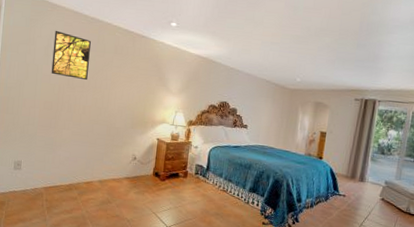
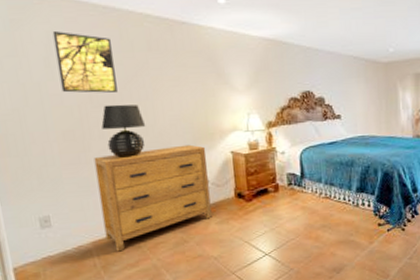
dresser: none [54,124,139,199] -> present [94,144,212,252]
table lamp: none [71,87,101,129] -> present [101,104,146,158]

